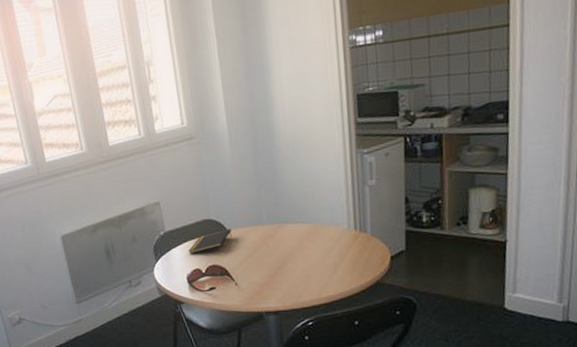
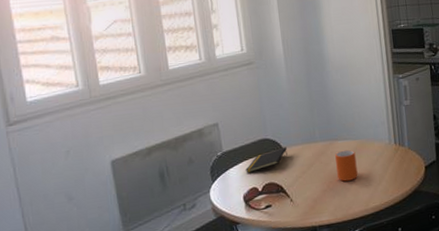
mug: none [284,234,310,268] -> present [335,150,358,182]

